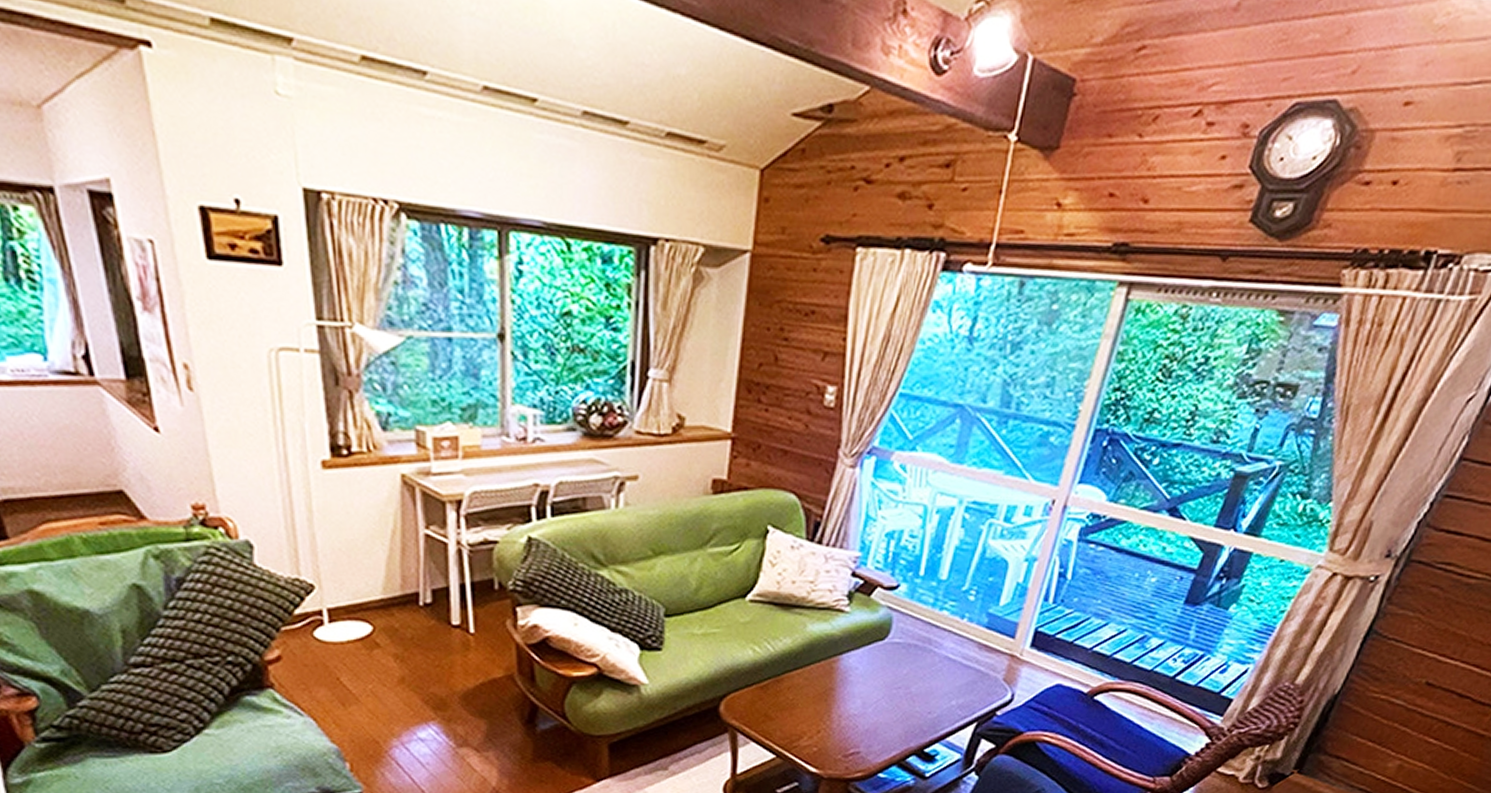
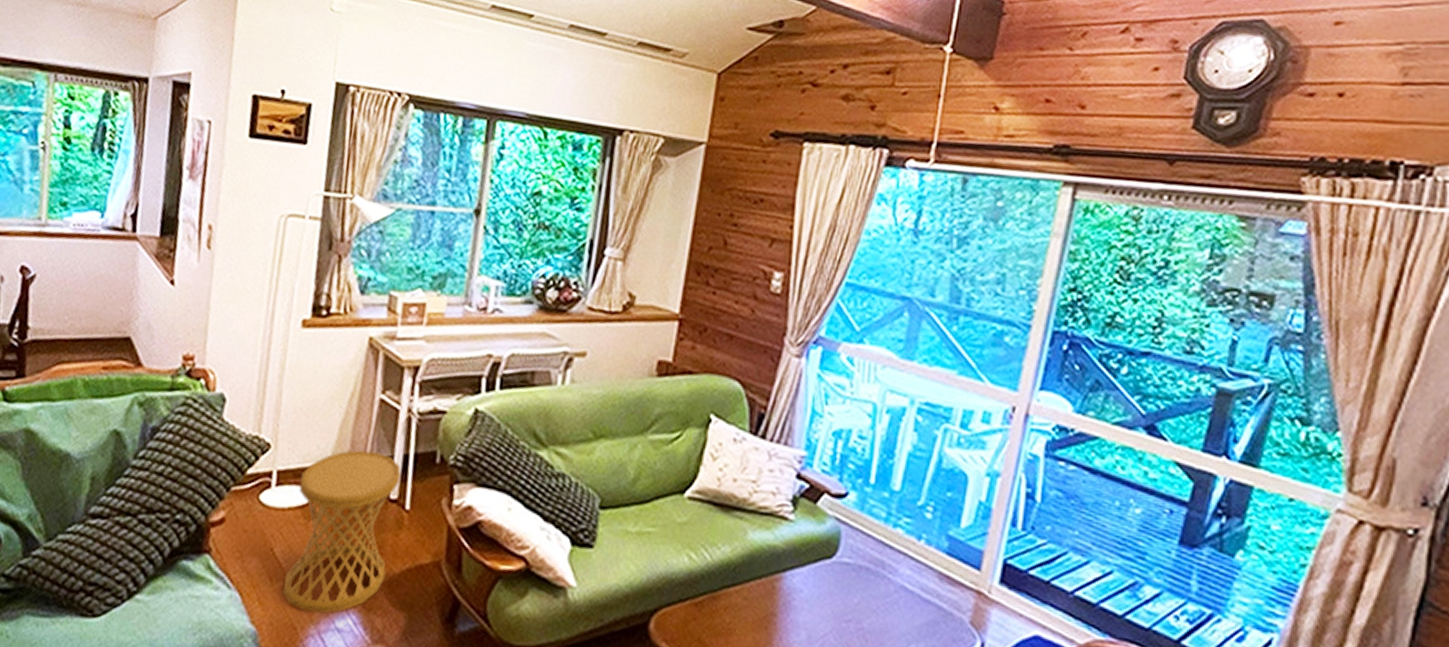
side table: none [354,583,460,728] -> present [283,450,401,614]

